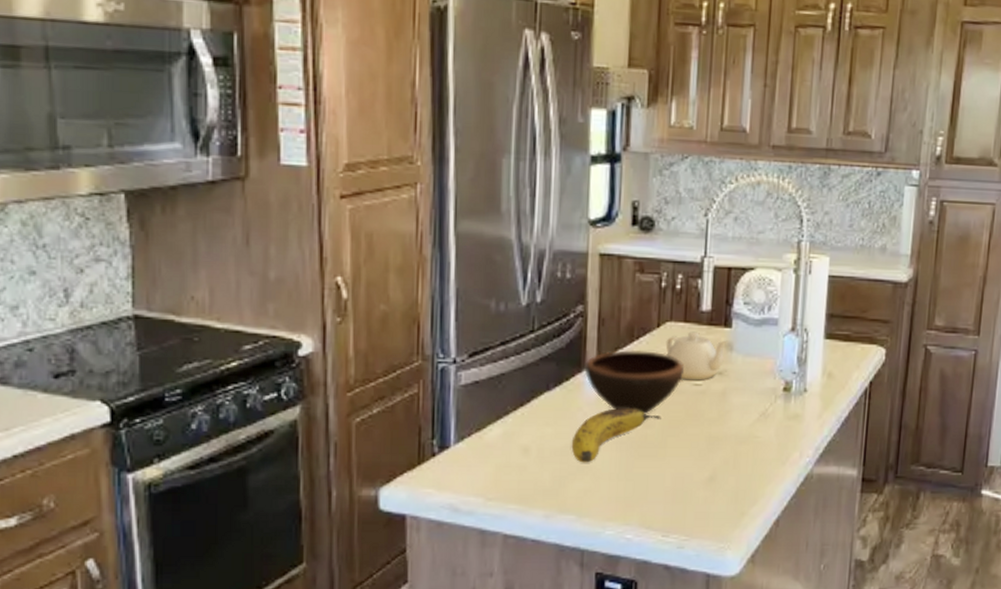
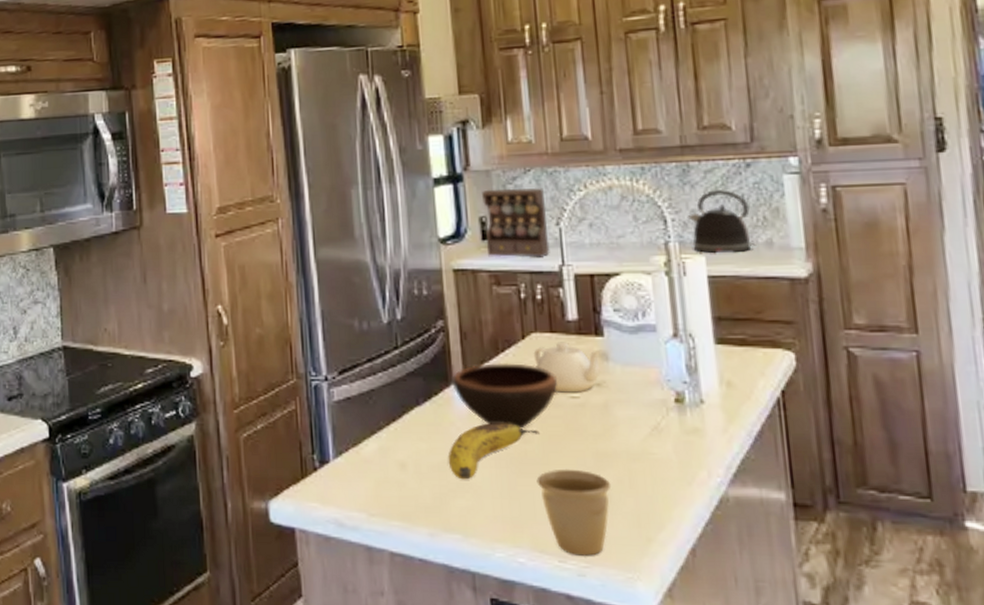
spice rack: none [635,173,698,247] -> present [482,187,550,257]
mug: none [652,451,718,530] -> present [536,469,612,556]
kettle: none [820,194,873,255] -> present [687,188,756,253]

